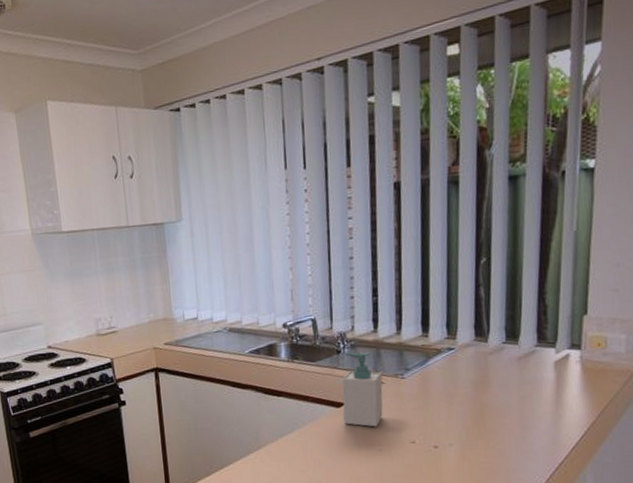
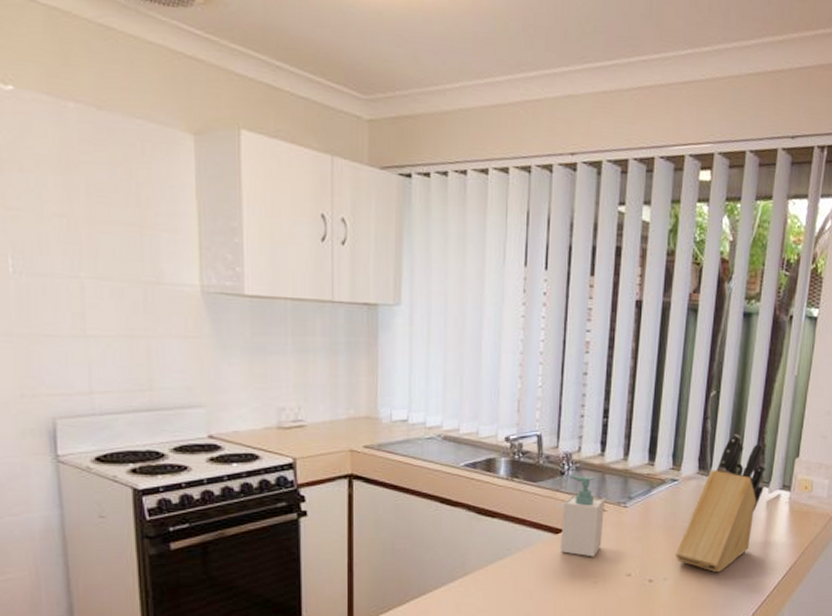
knife block: none [458,298,550,437] -> present [675,434,766,573]

